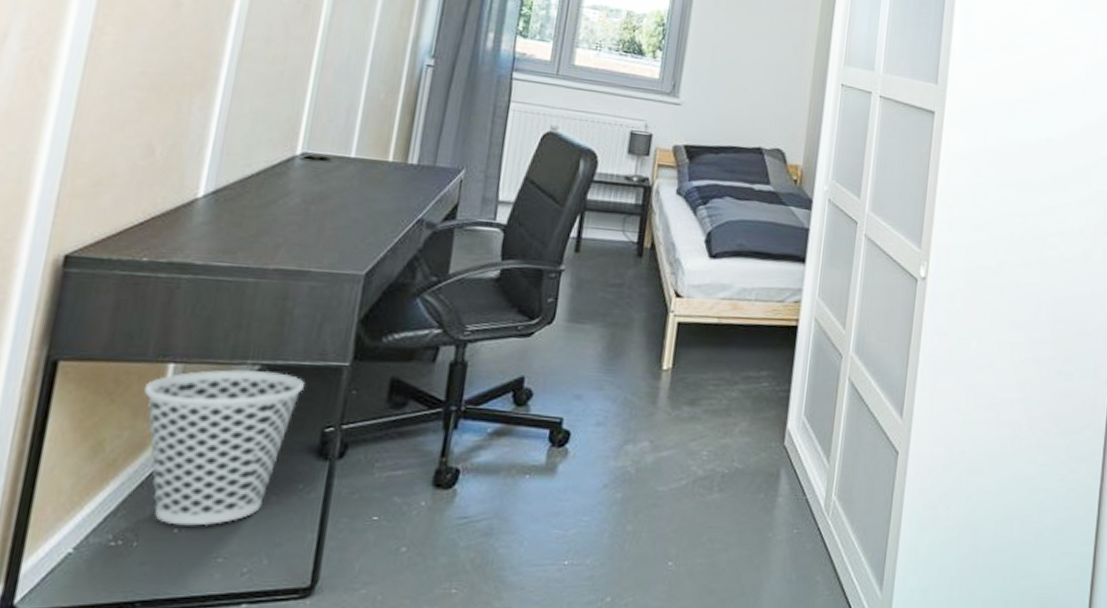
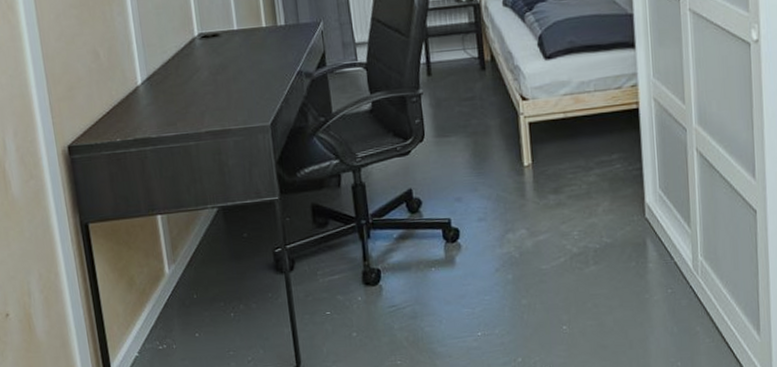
wastebasket: present [143,369,304,526] -> none [146,211,252,331]

